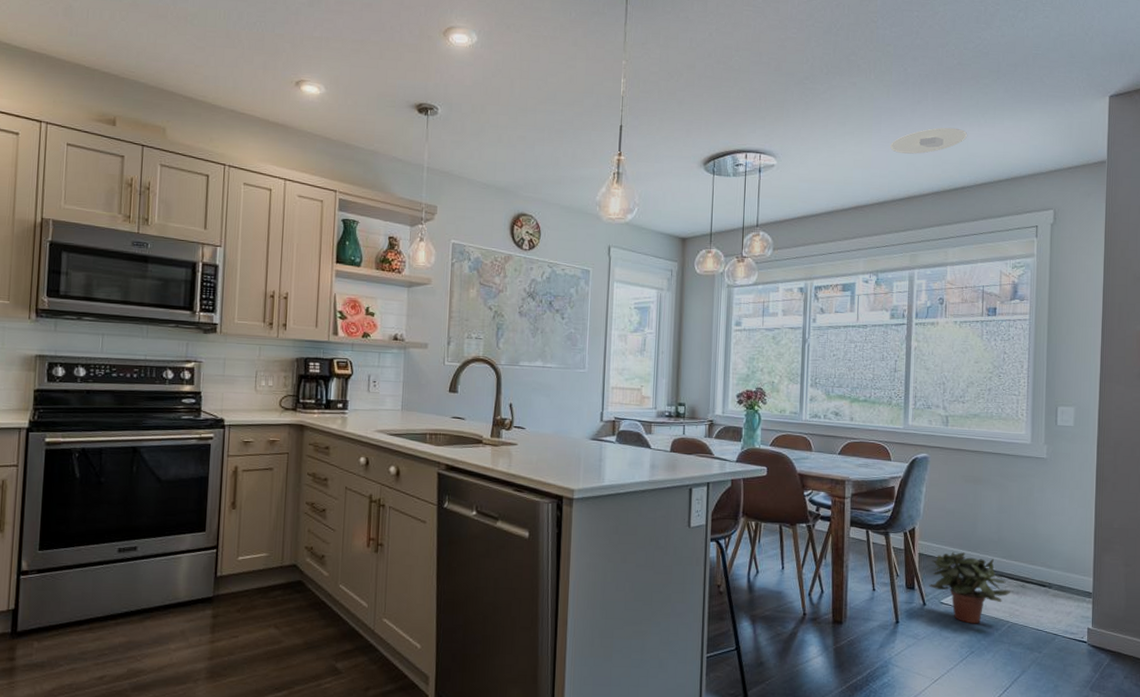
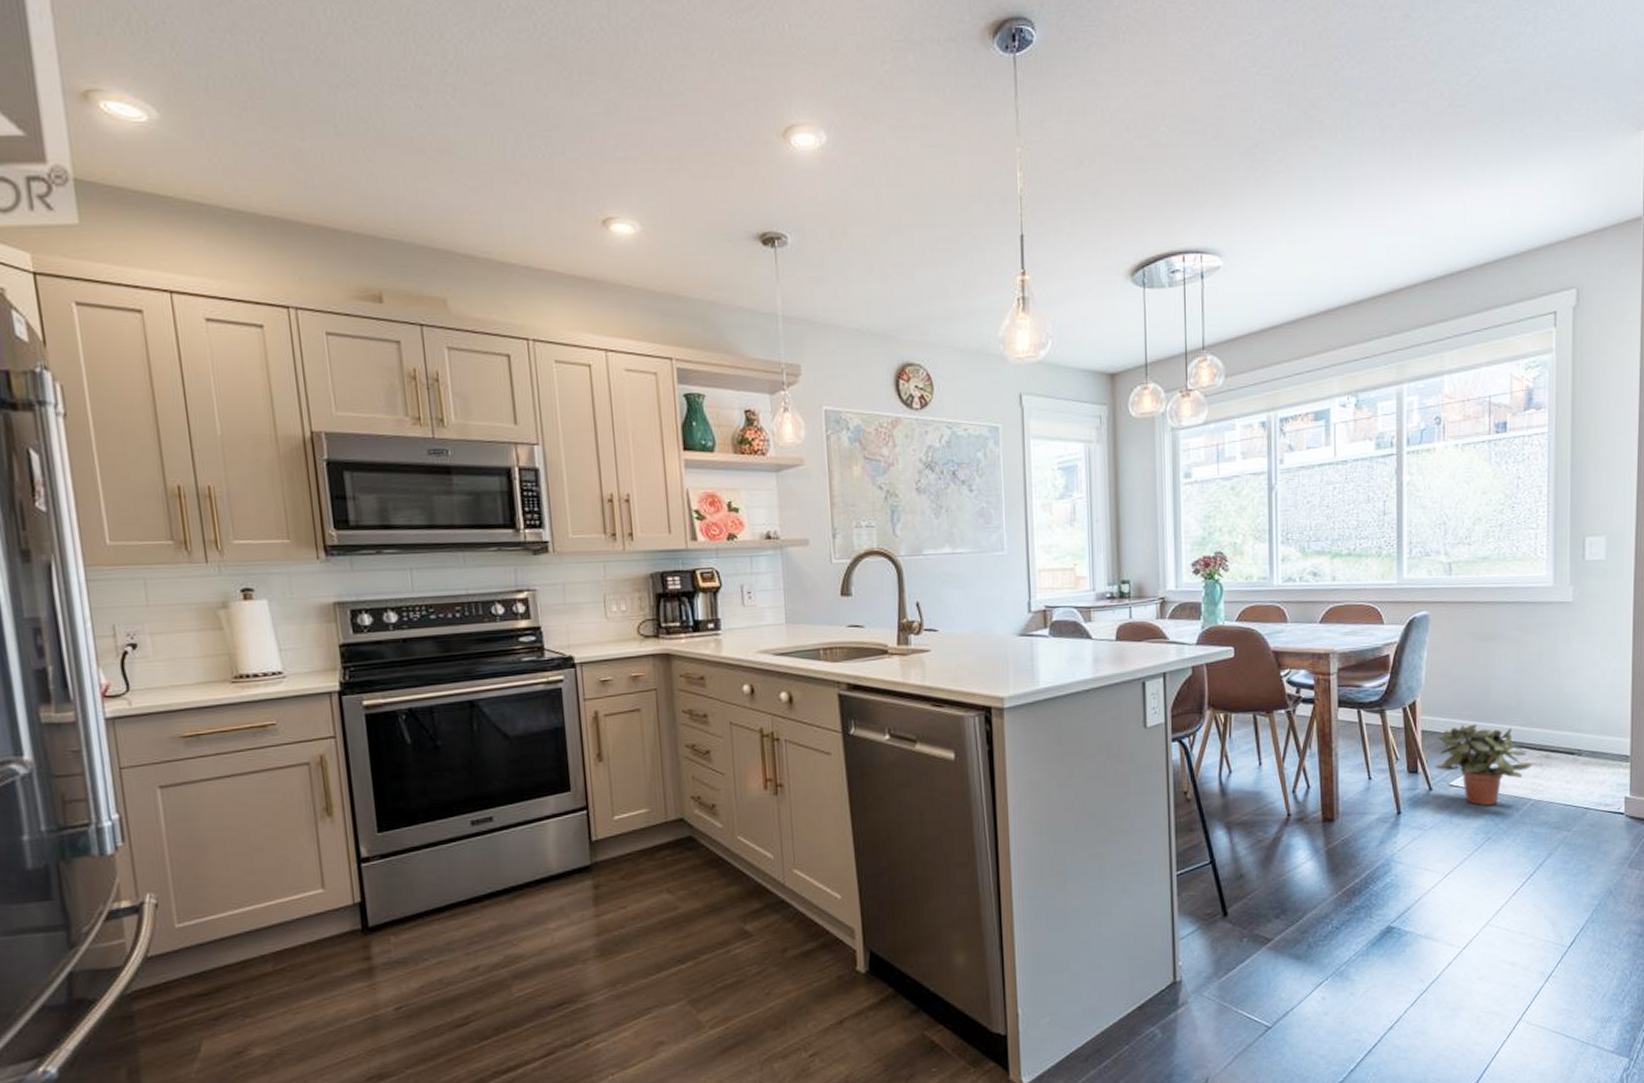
recessed light: present [890,127,968,154] -> none [1366,193,1465,234]

